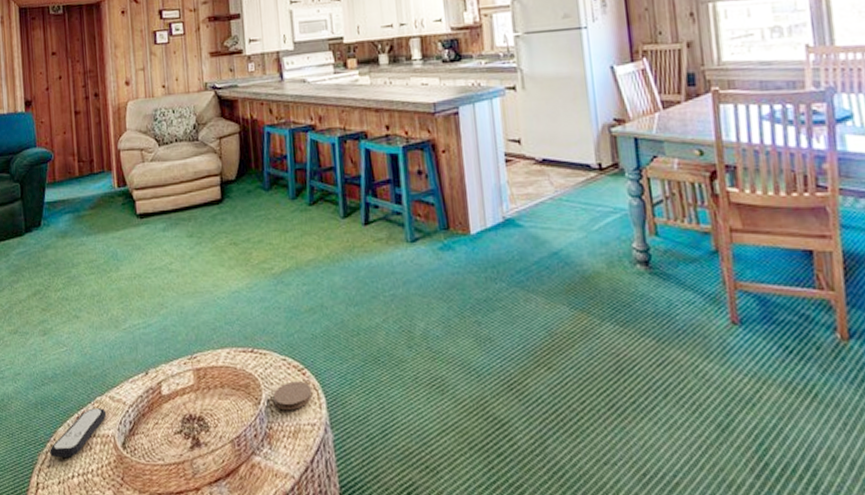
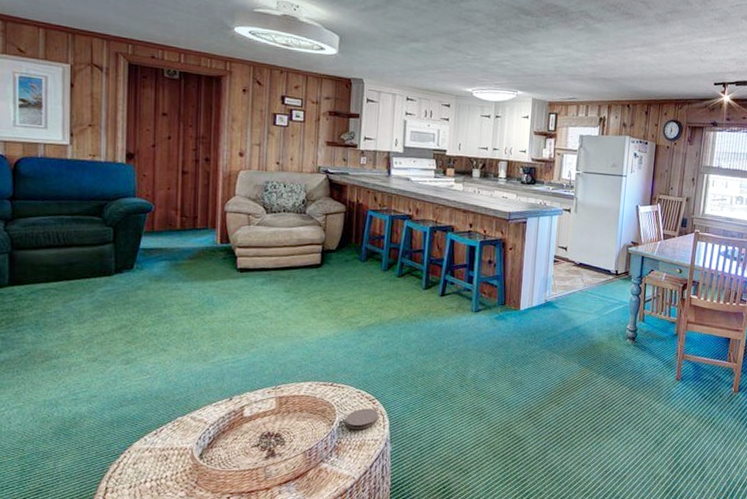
remote control: present [49,408,107,458] -> none [122,426,187,467]

